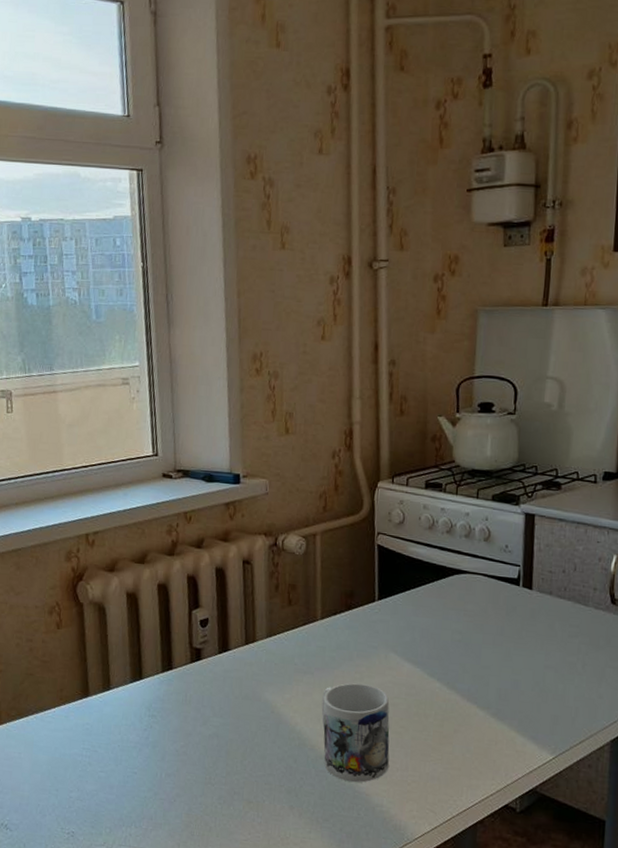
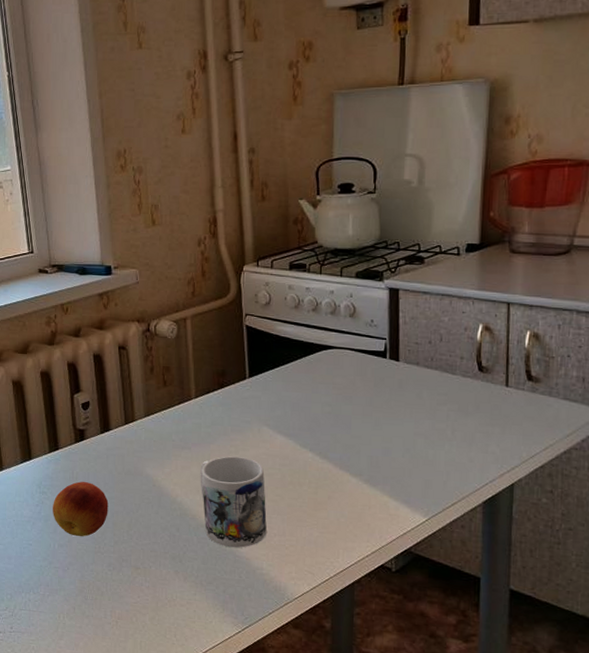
fruit: none [161,705,223,766] -> present [53,481,109,537]

